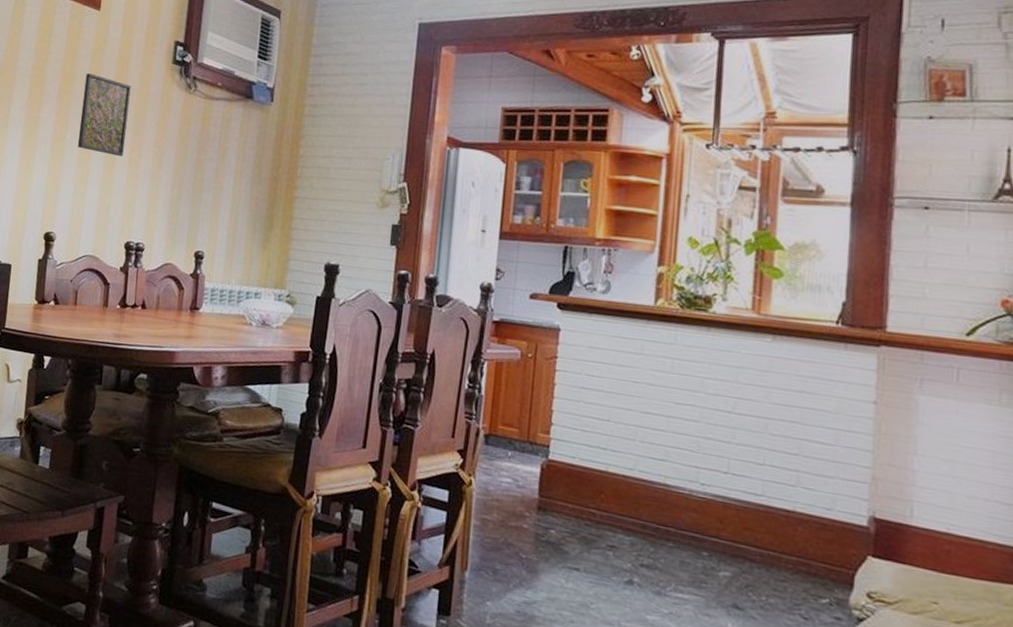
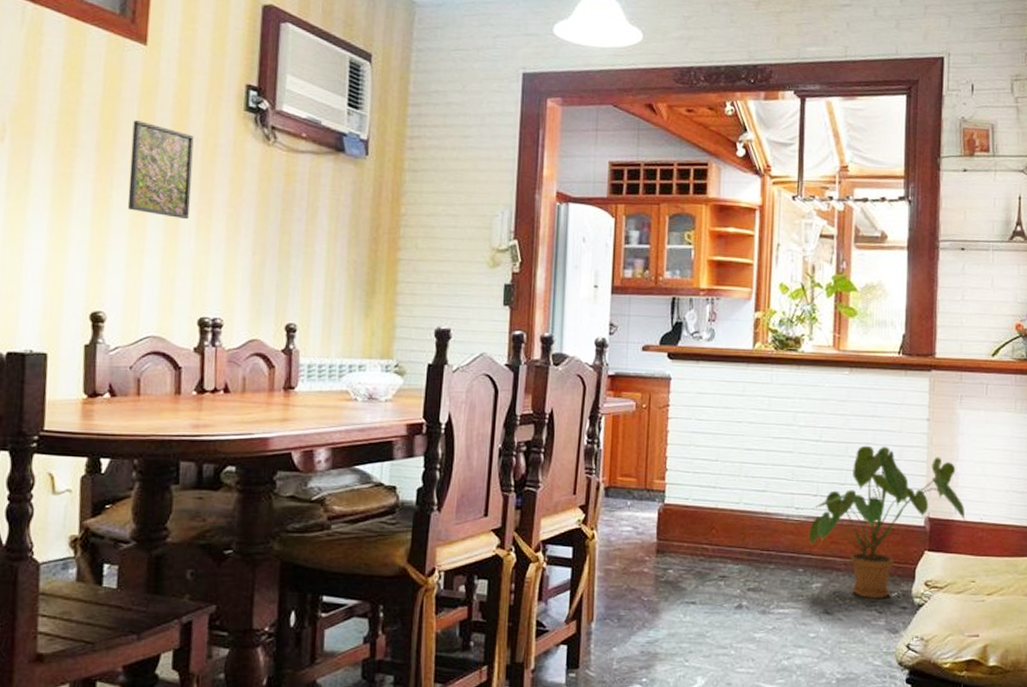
house plant: none [715,423,927,603] -> present [808,445,967,598]

